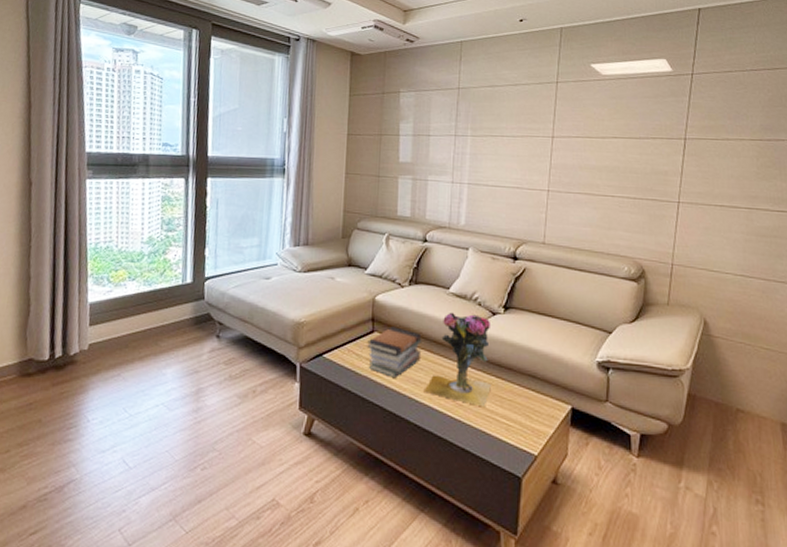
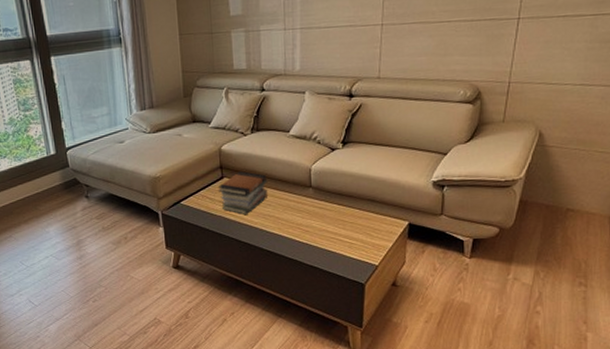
vase: present [423,312,491,408] -> none [273,152,334,231]

